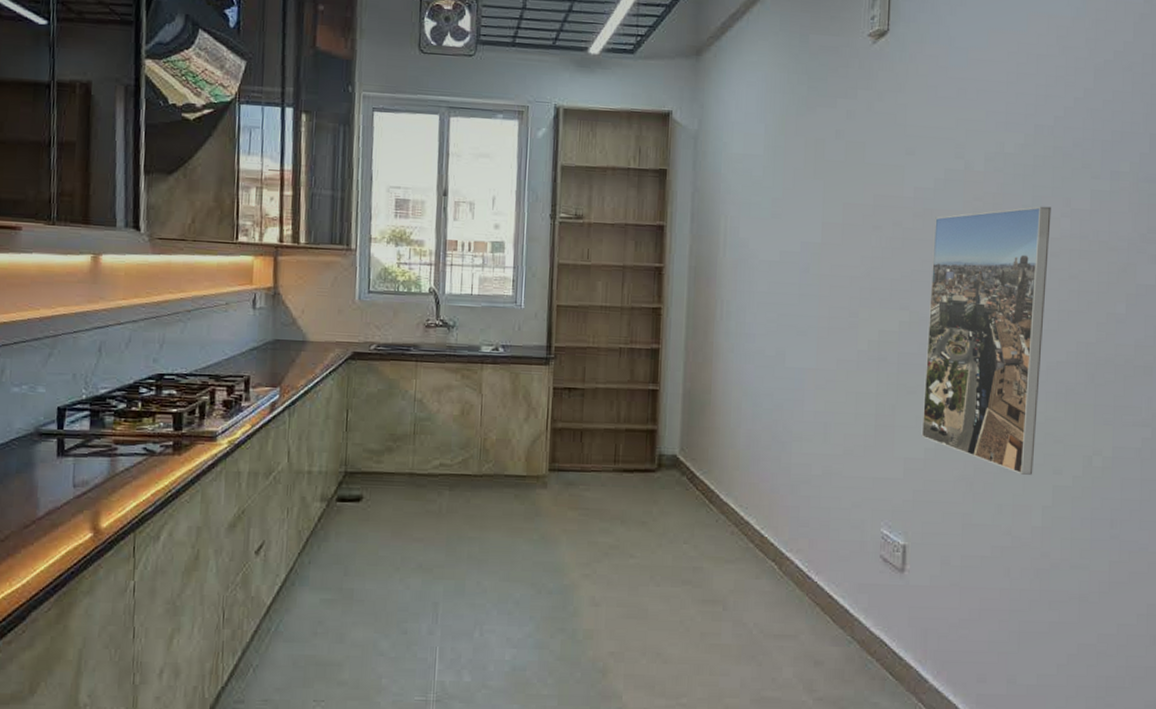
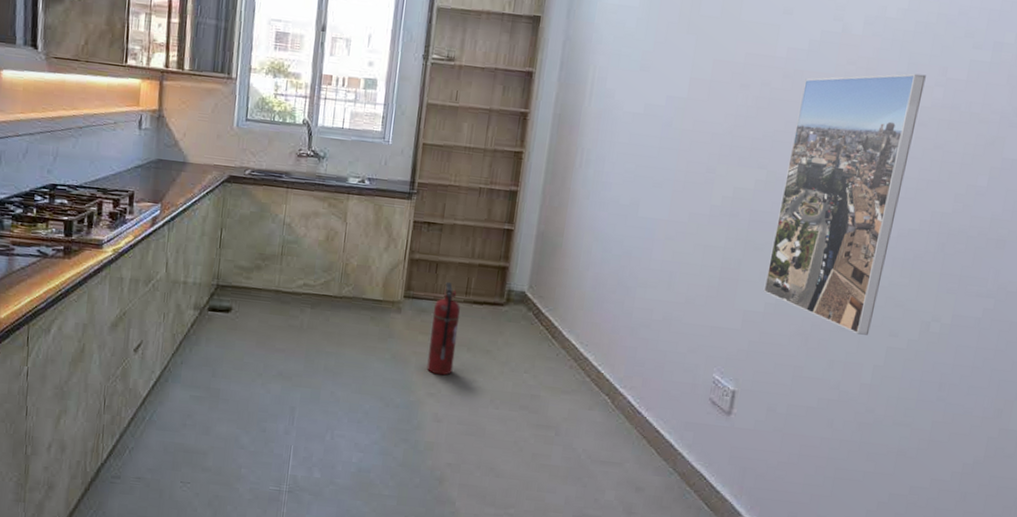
fire extinguisher: none [579,451,610,554] -> present [427,282,460,376]

